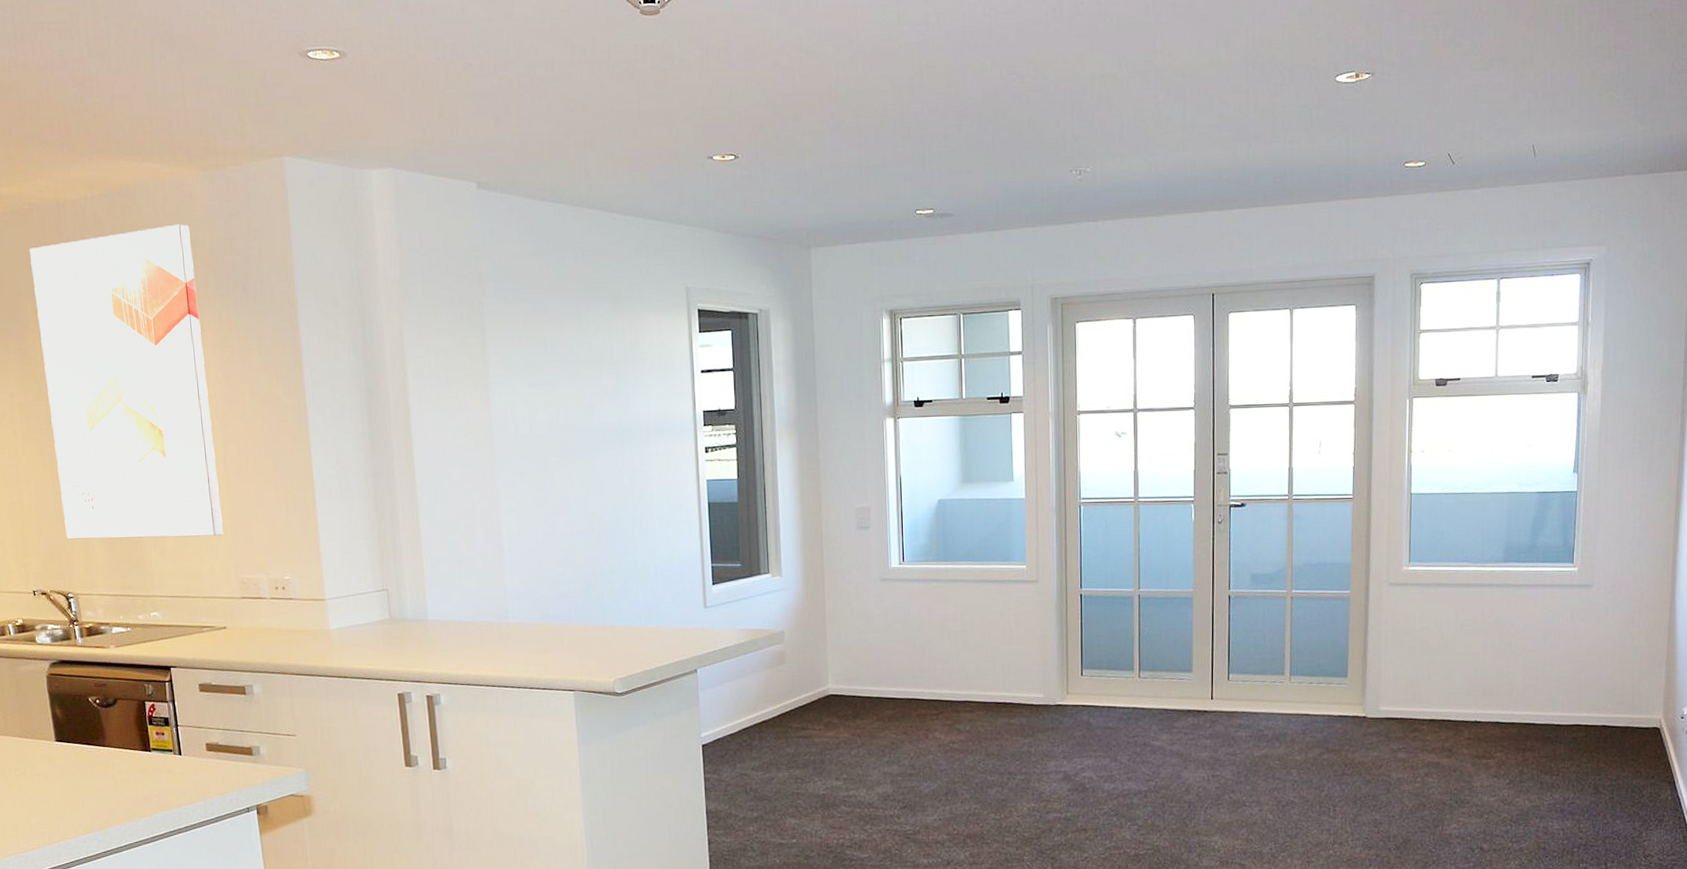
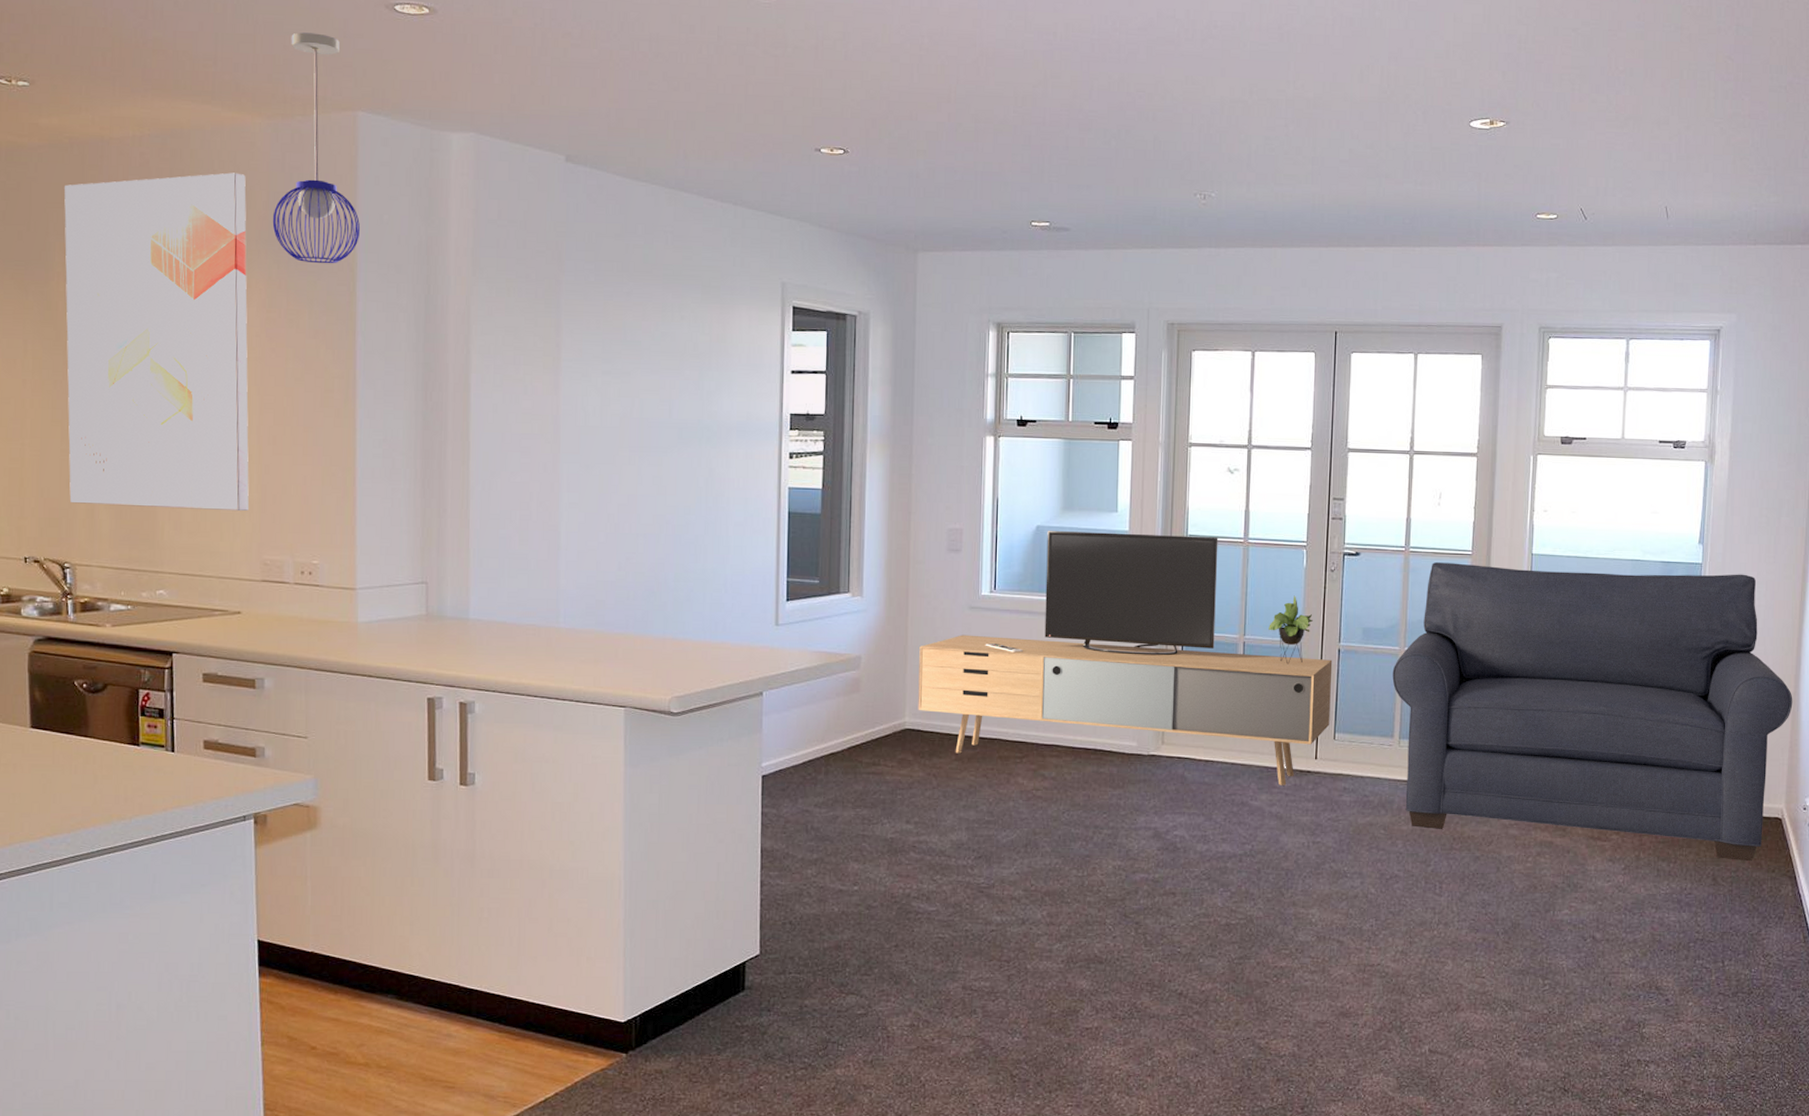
pendant light: none [216,85,297,303] -> present [272,32,360,264]
media console: none [837,498,1224,726] -> present [918,530,1333,785]
sofa: none [1281,498,1669,770] -> present [1392,562,1793,862]

